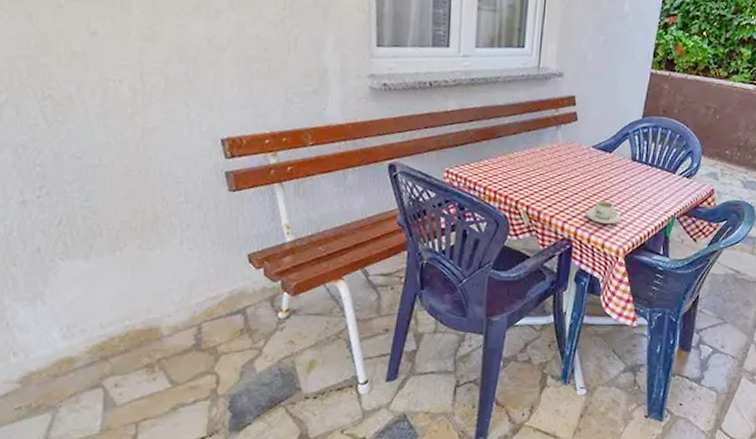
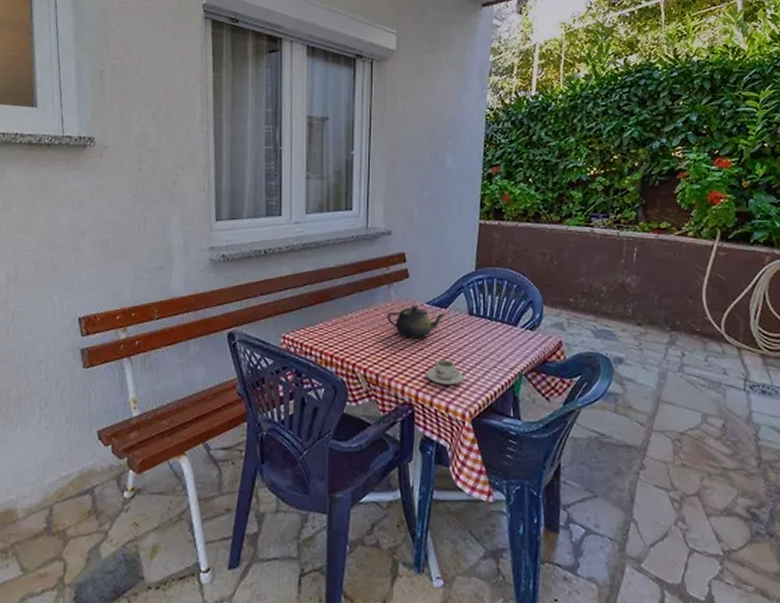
teapot: none [552,148,611,180] -> present [387,306,447,339]

